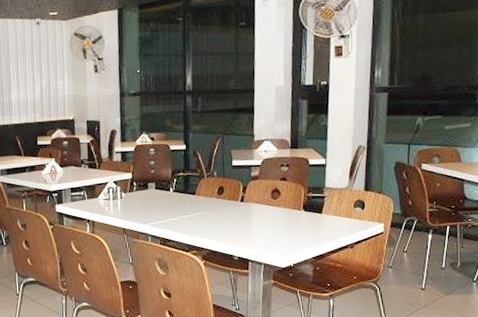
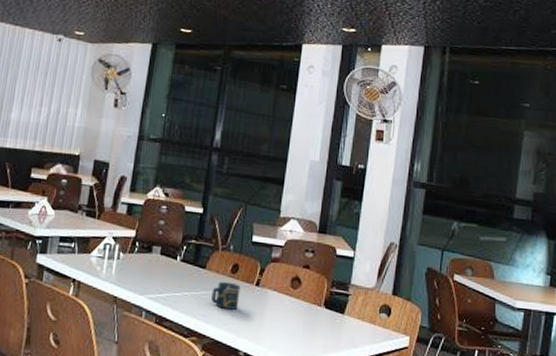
cup: none [204,202,228,225] -> present [211,281,241,310]

